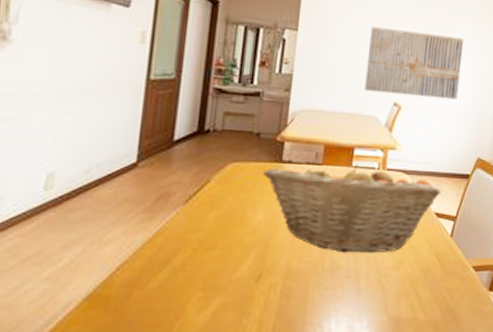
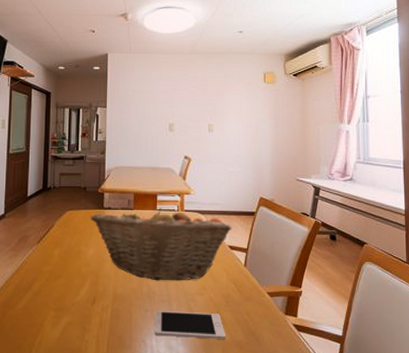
cell phone: none [334,289,420,320] -> present [154,311,225,339]
wall art: present [363,26,464,100] -> none [160,98,237,150]

